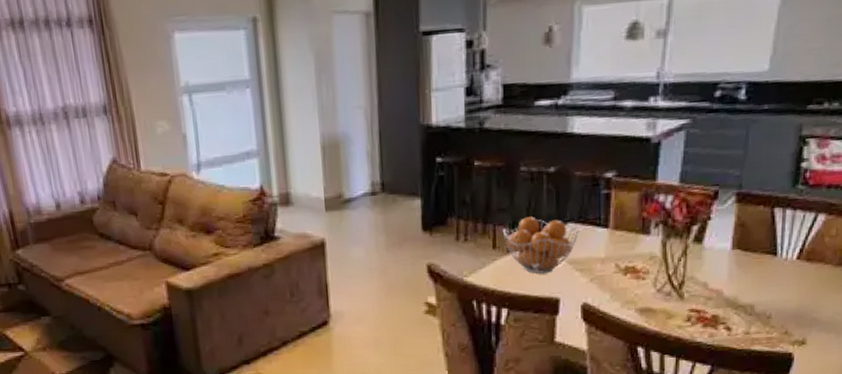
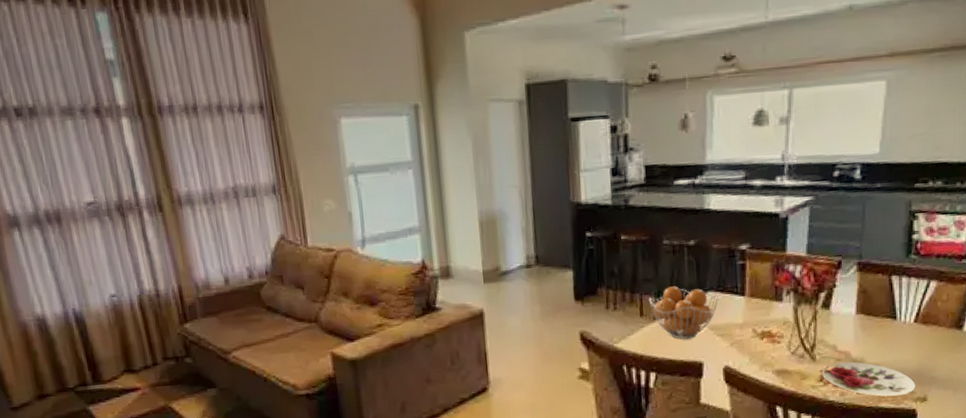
plate: none [689,300,794,339] -> present [821,361,916,397]

